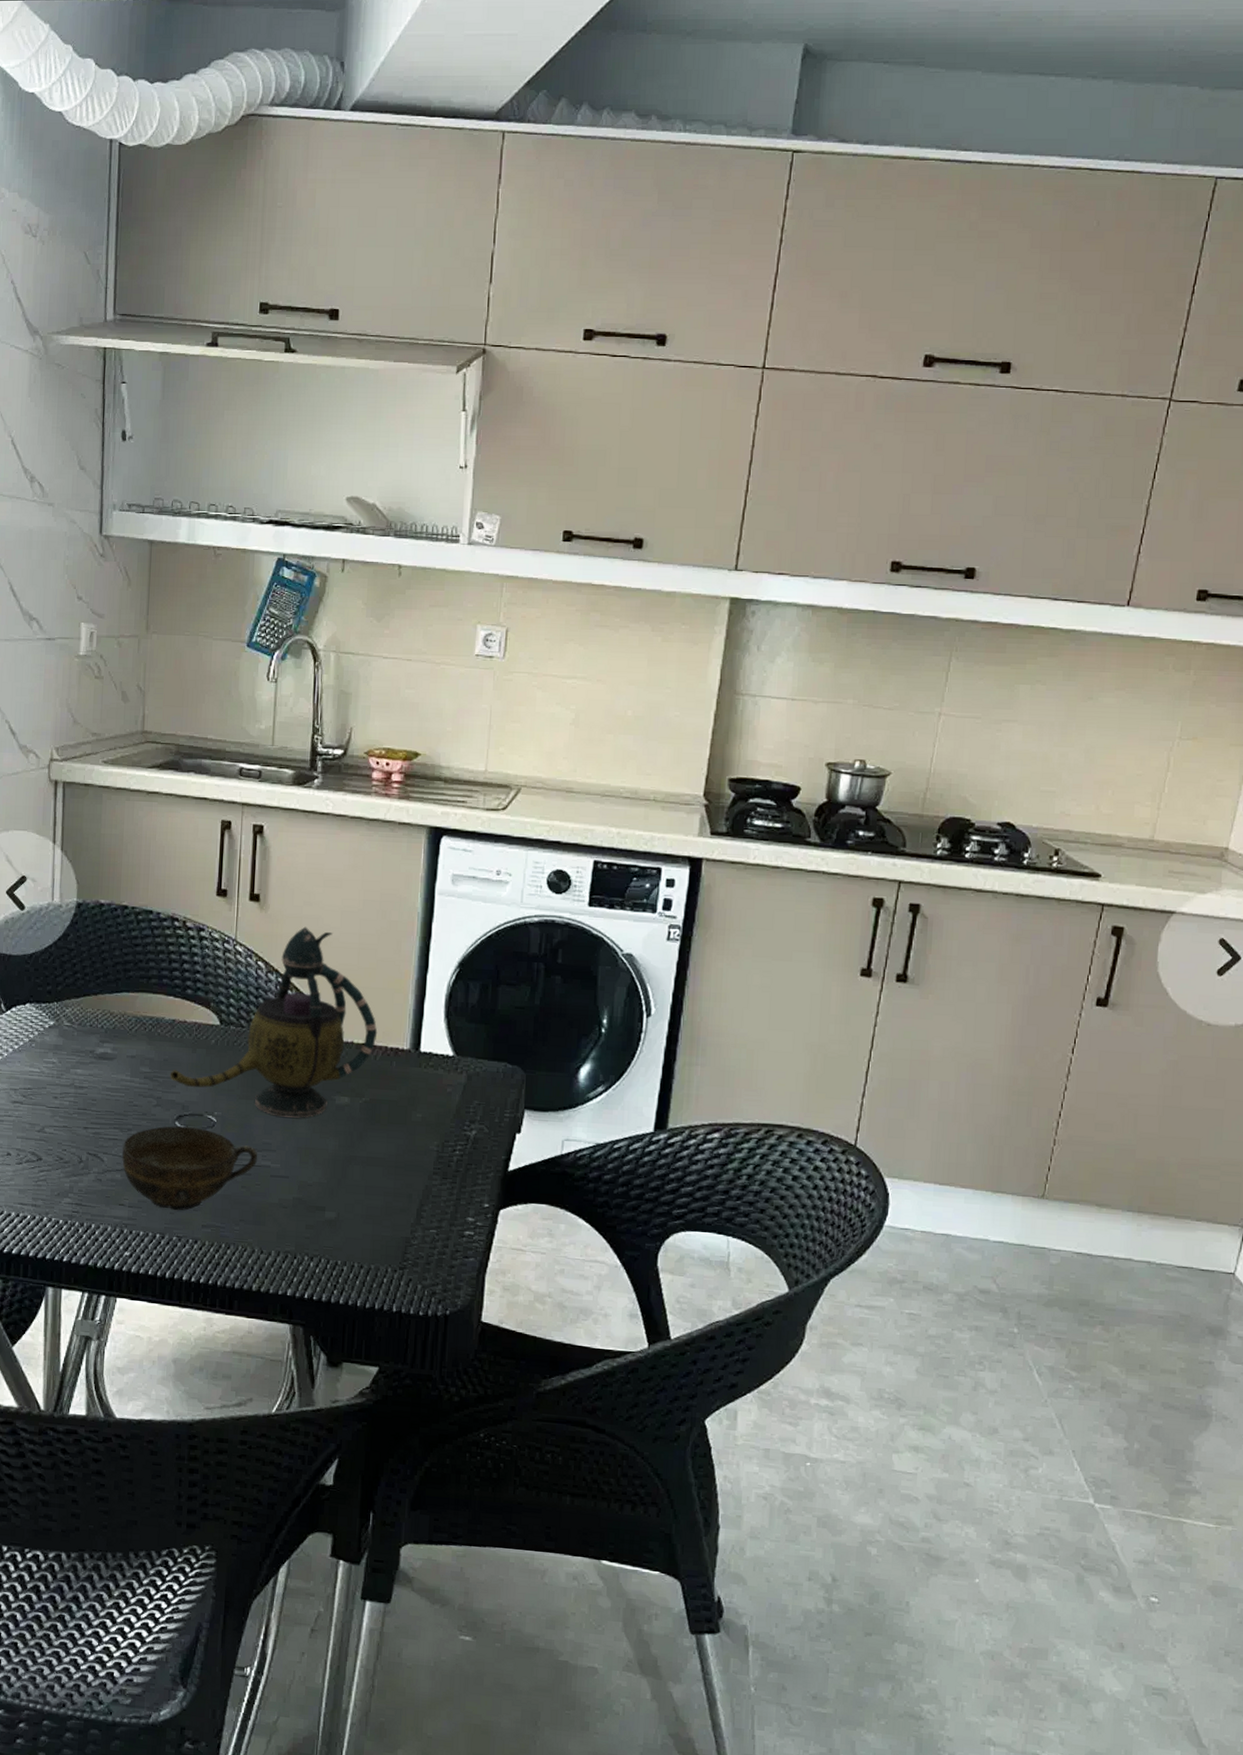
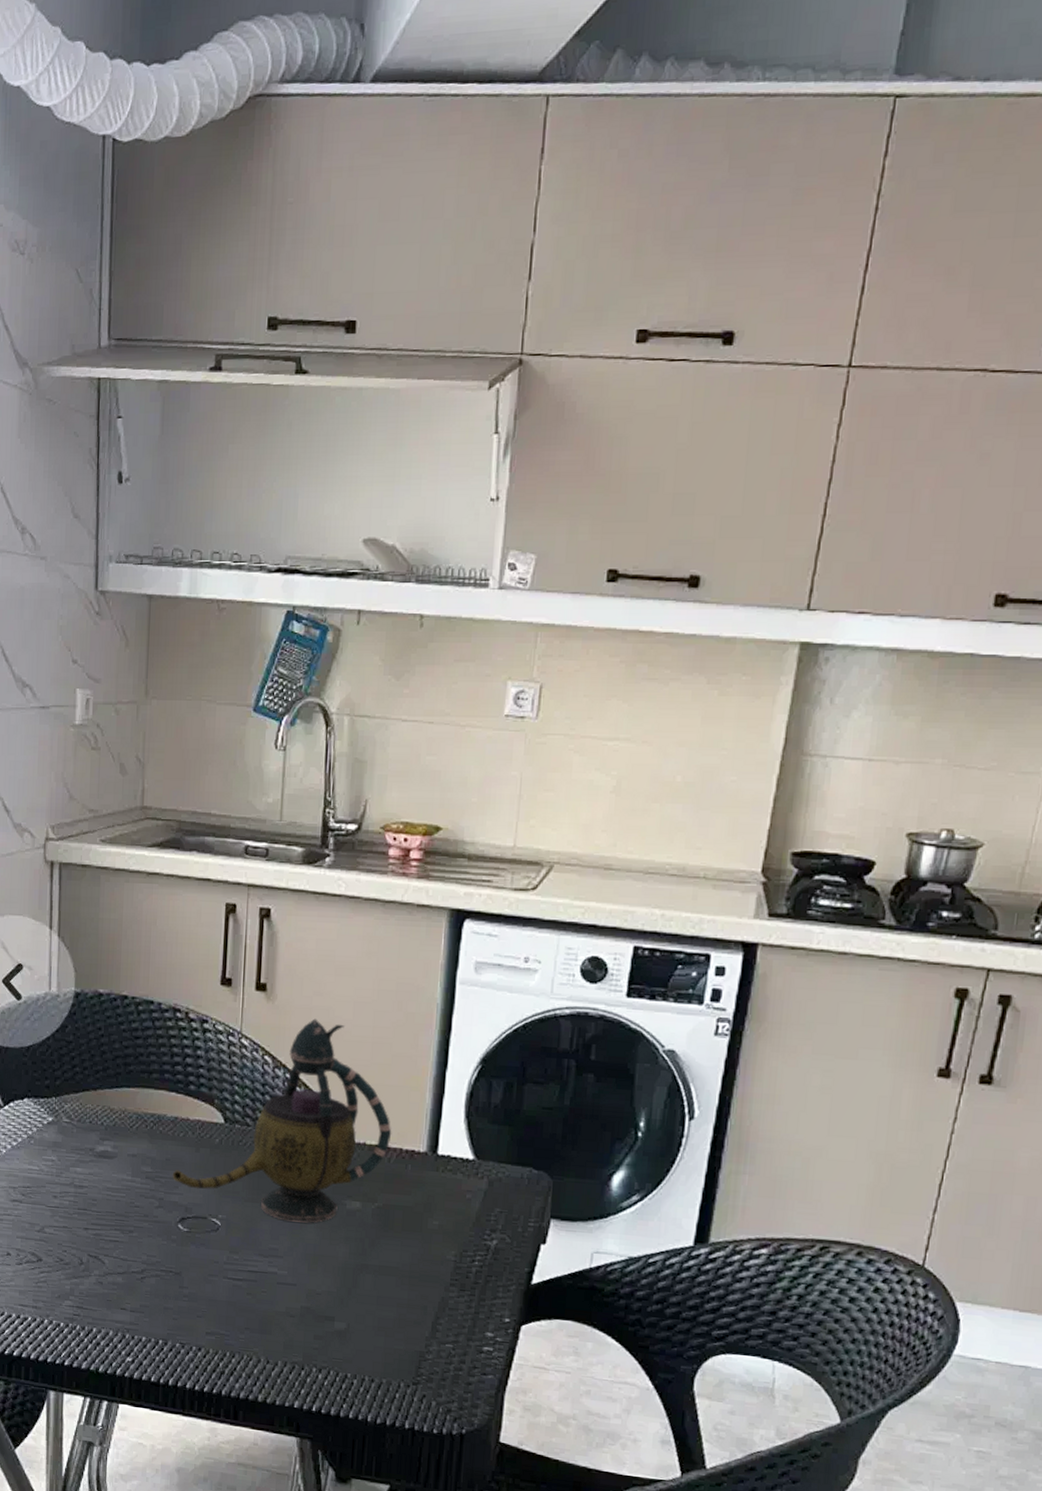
cup: present [122,1125,258,1211] -> none [124,1228,264,1317]

